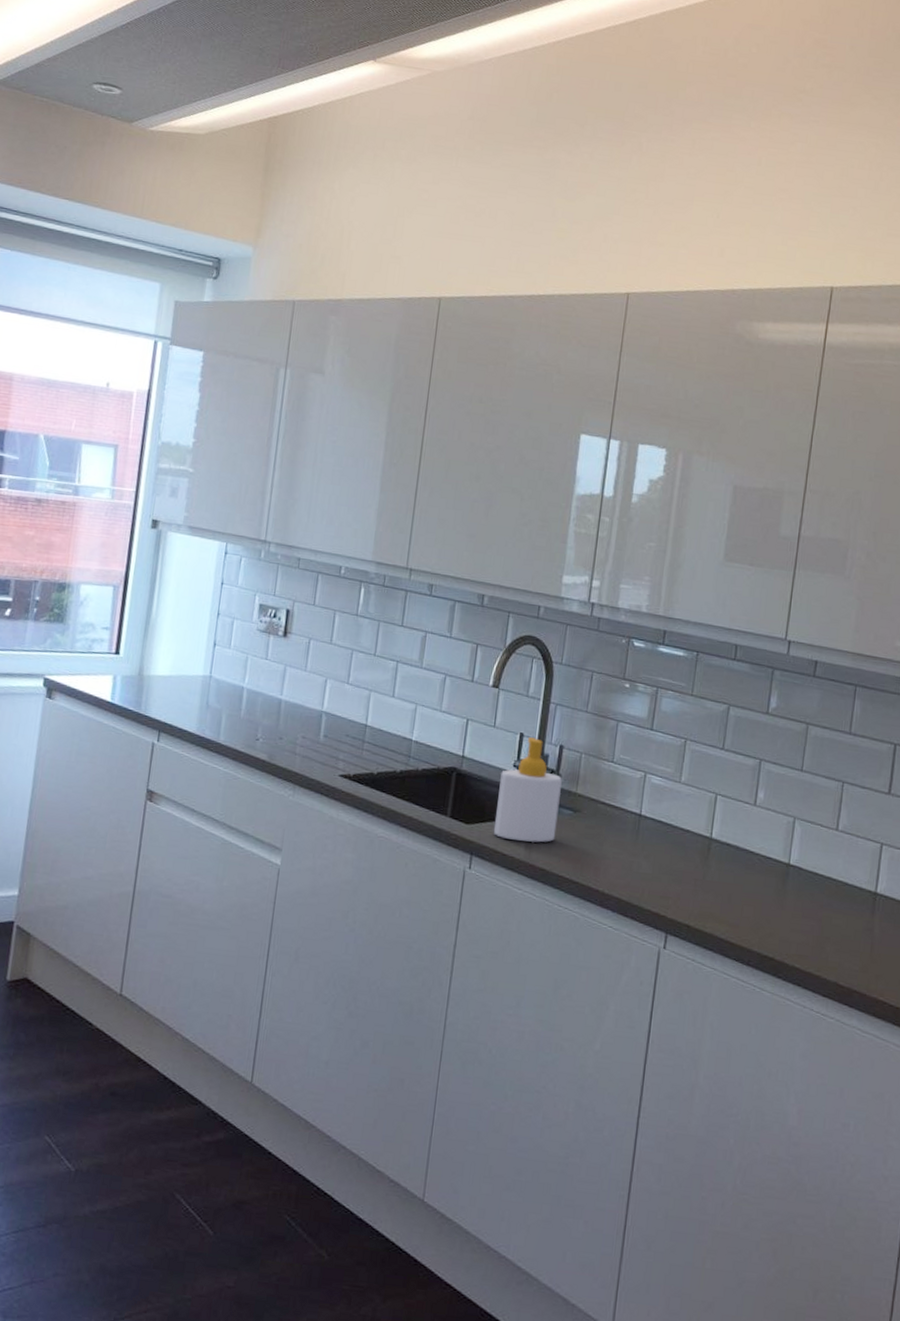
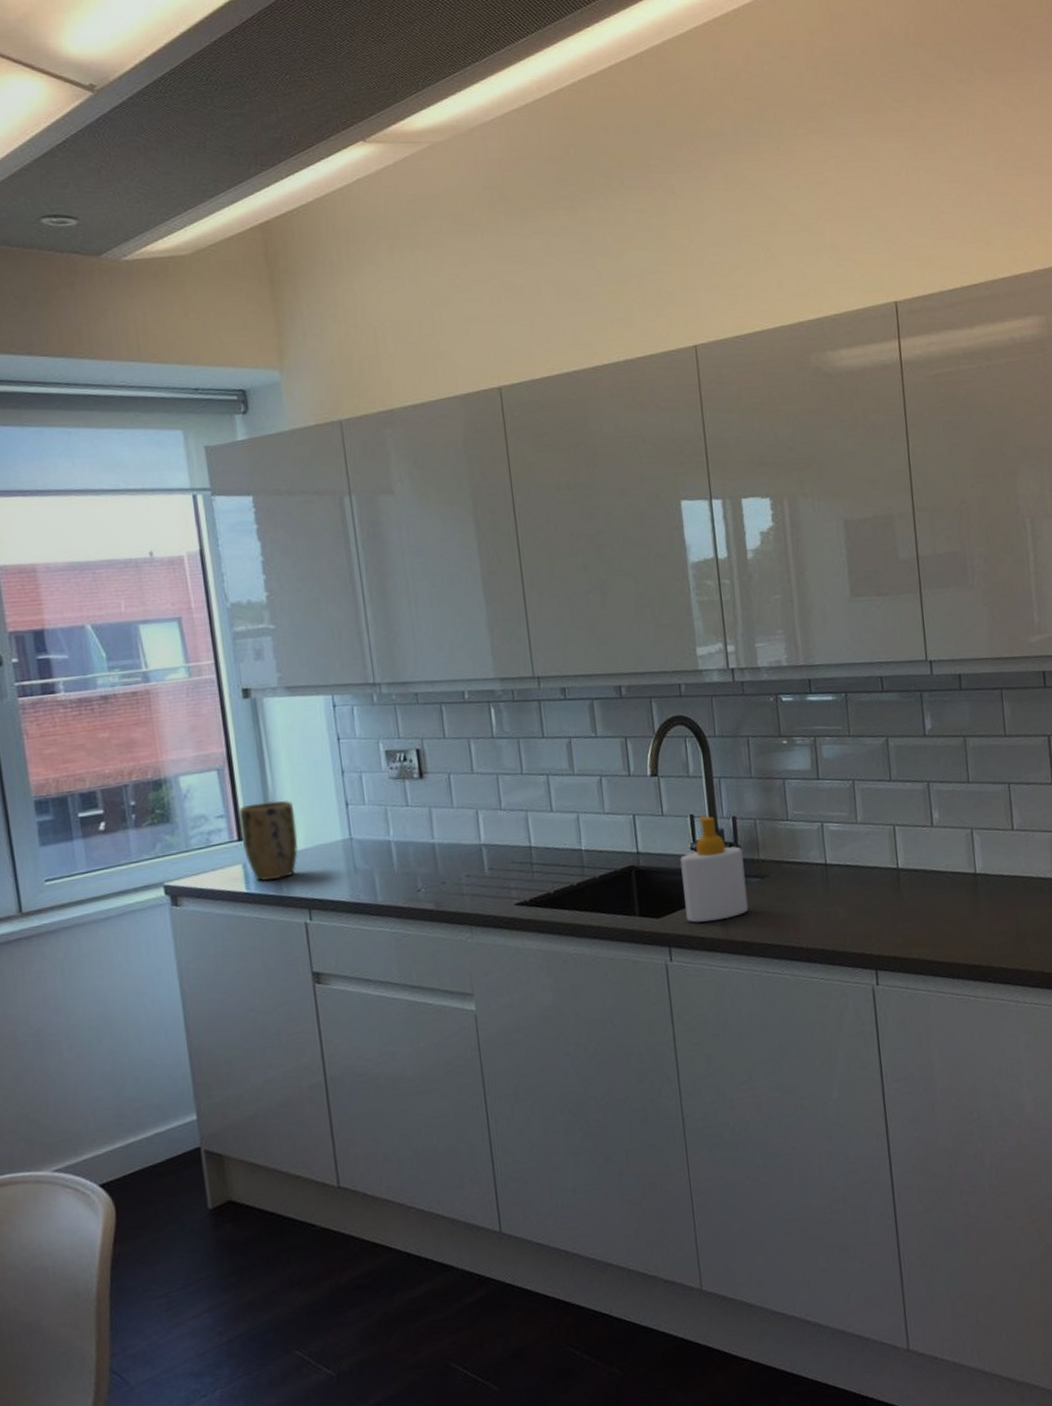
plant pot: none [118,623,170,698] -> present [238,799,299,882]

